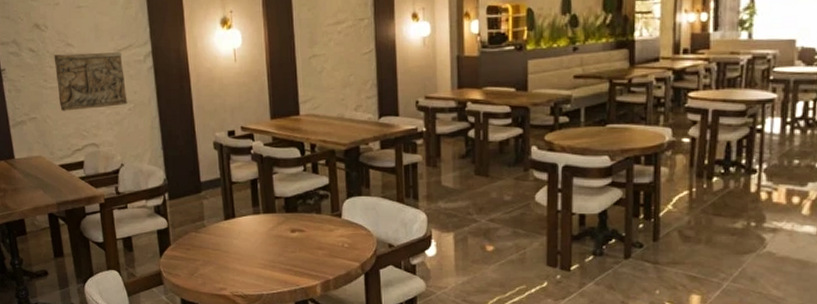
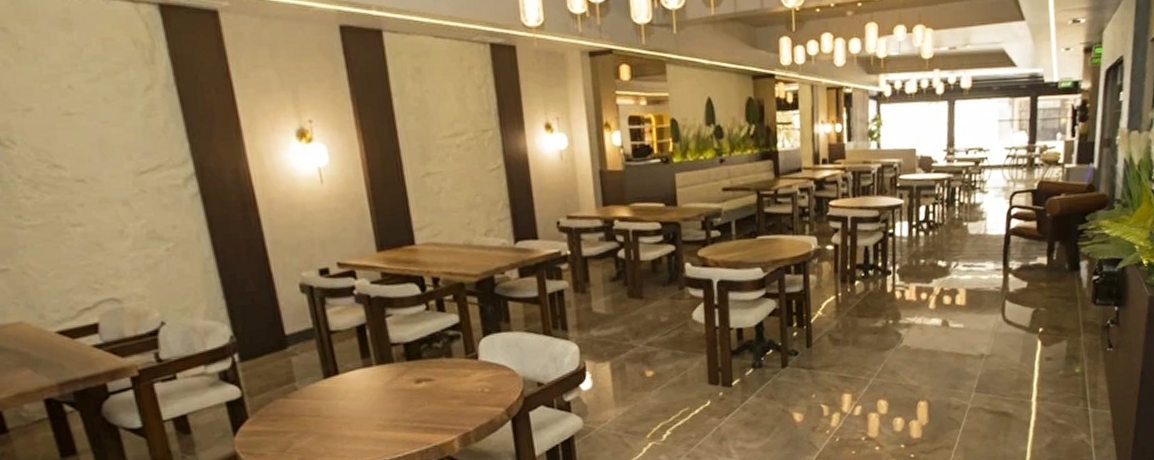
stone relief: present [54,52,128,112] -> none [30,175,163,258]

